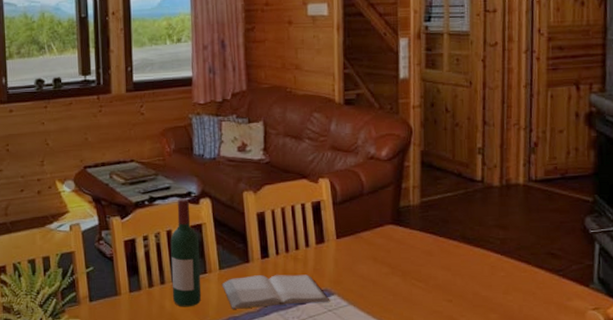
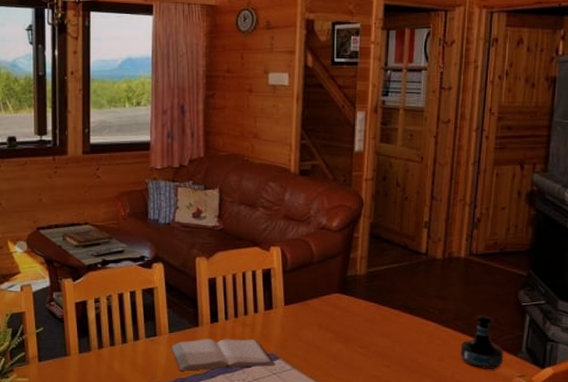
wine bottle: present [170,198,202,307] -> none [121,262,151,369]
tequila bottle: none [526,244,575,302] -> present [460,315,504,369]

